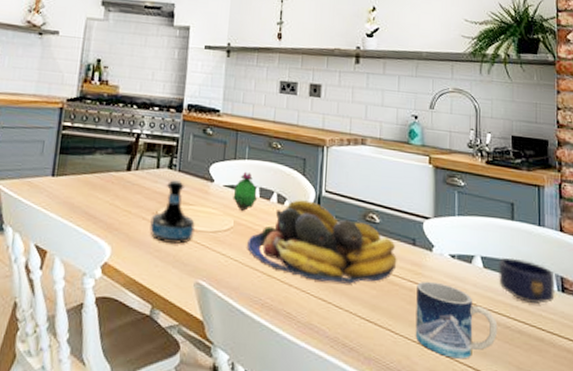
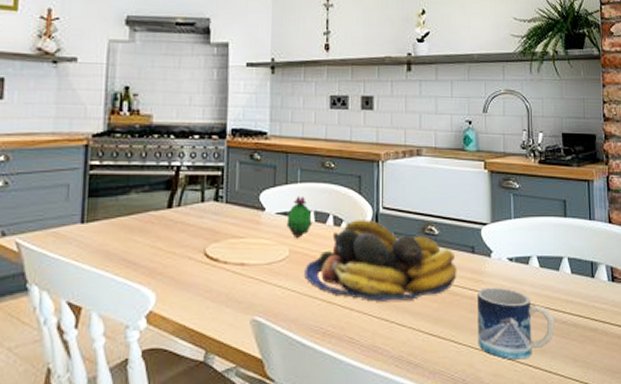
tequila bottle: present [150,180,195,244] -> none [198,213,247,281]
mug: present [498,258,556,305] -> none [553,255,607,297]

